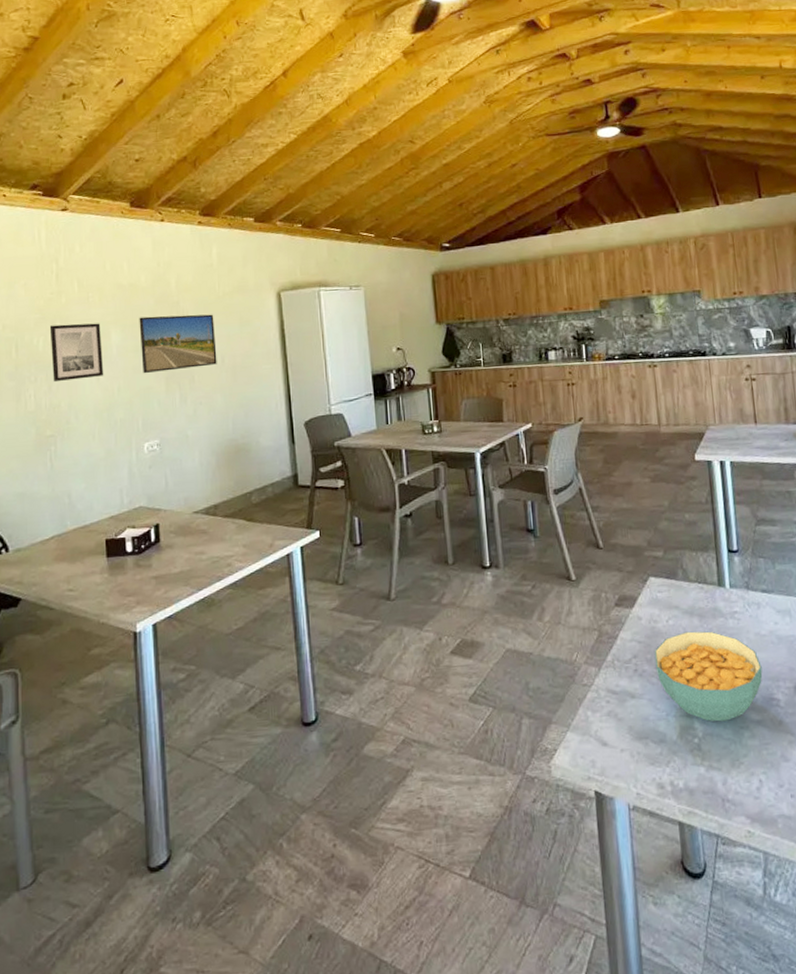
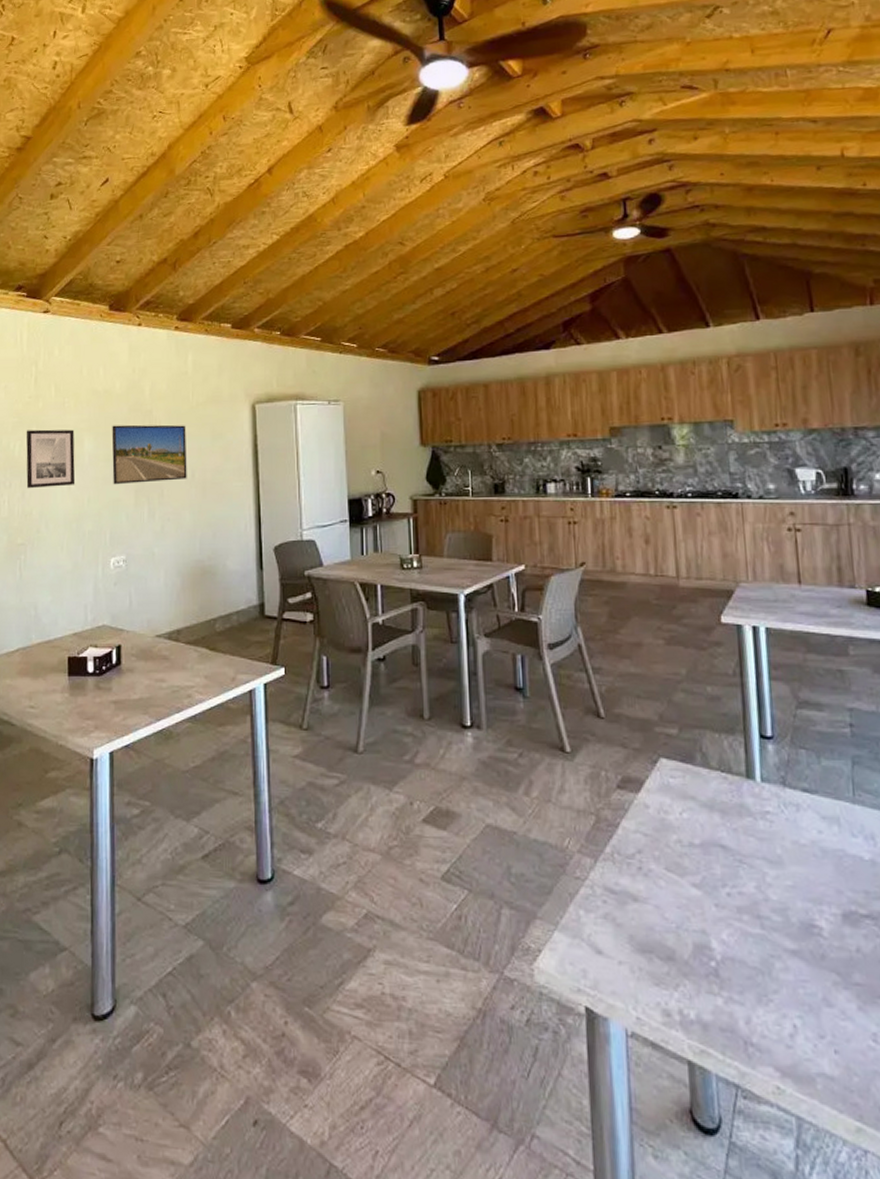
cereal bowl: present [654,631,763,722] -> none [663,829,801,946]

